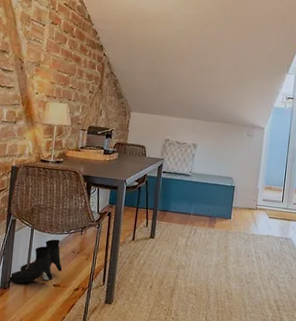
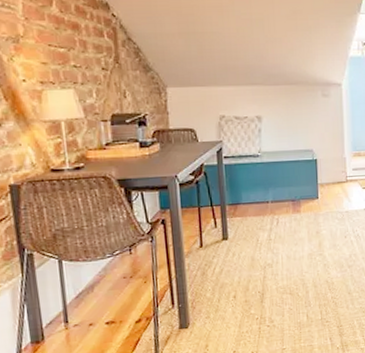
boots: present [8,239,63,284] -> none [39,266,114,333]

